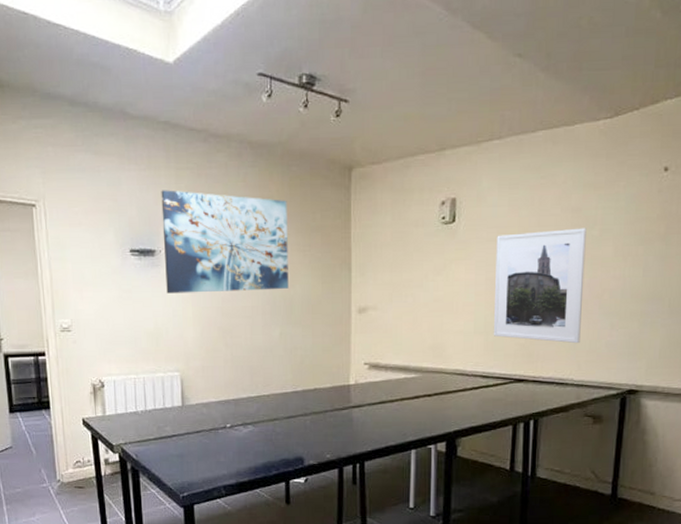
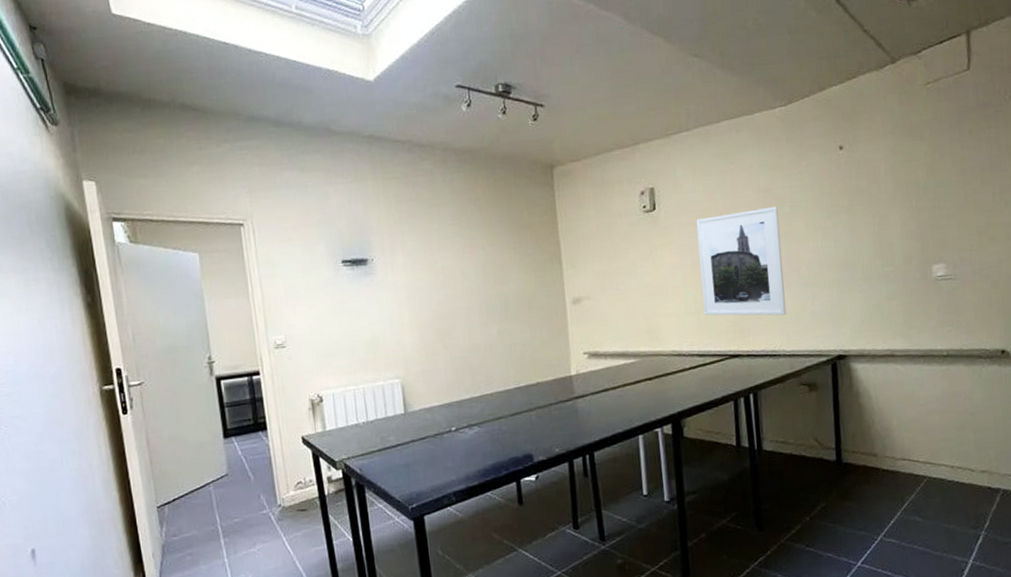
wall art: present [161,190,289,294] -> none [369,199,503,301]

